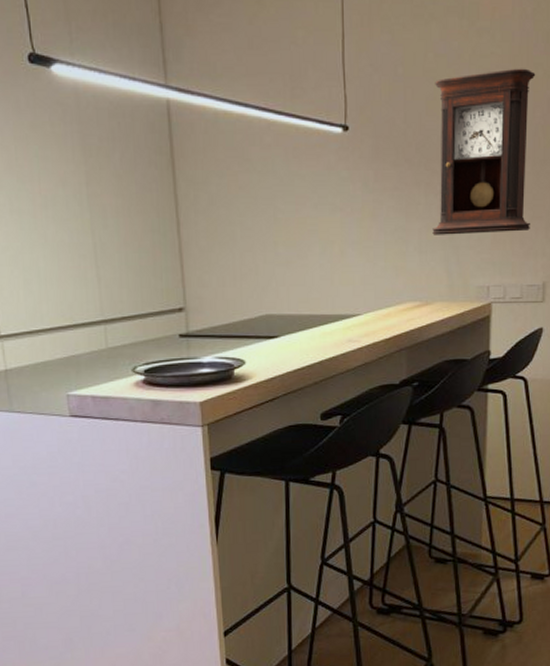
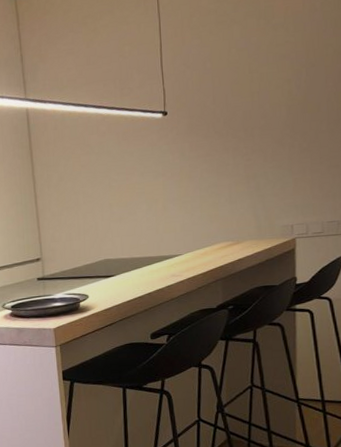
pendulum clock: present [432,68,536,235] -> none [238,49,328,188]

